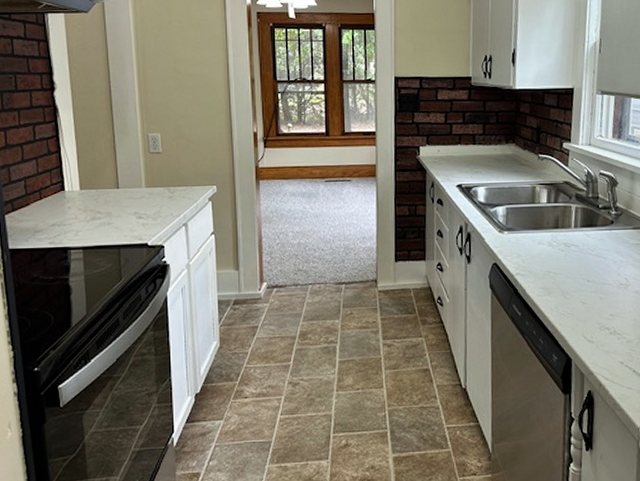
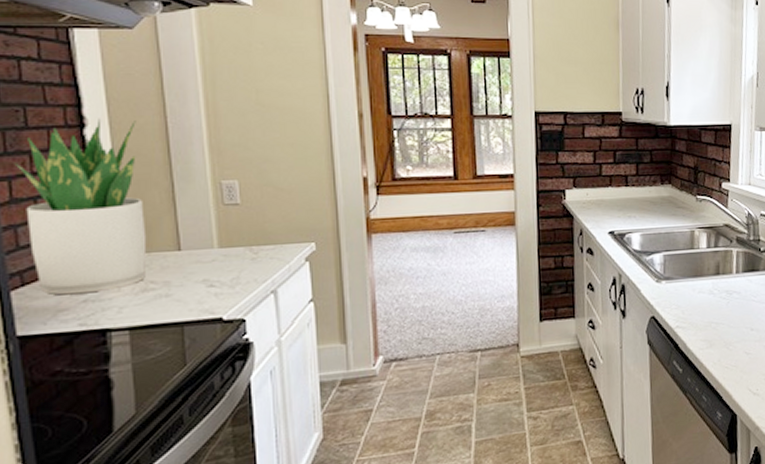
planter: none [9,83,96,220] -> present [16,118,147,296]

